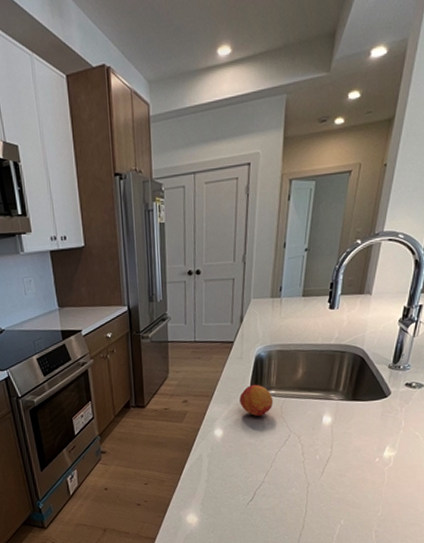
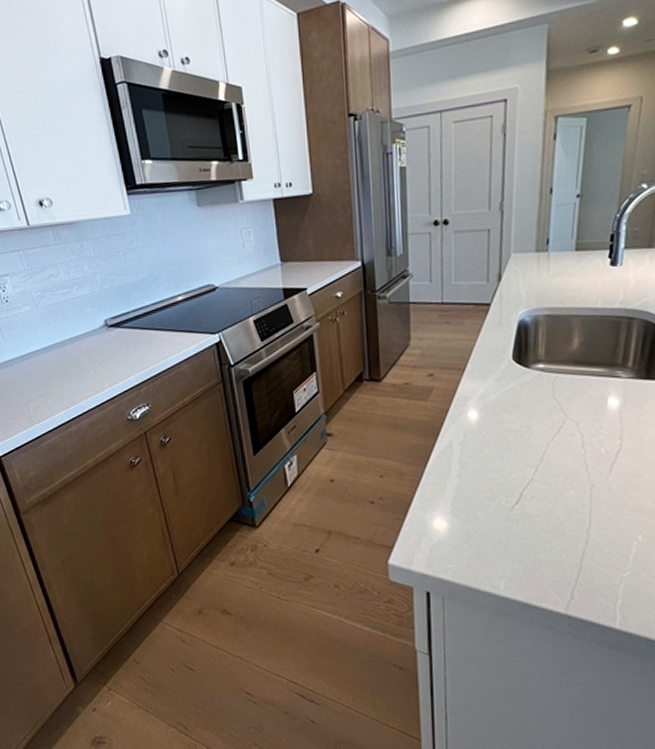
fruit: present [240,384,274,416] -> none [499,355,543,395]

